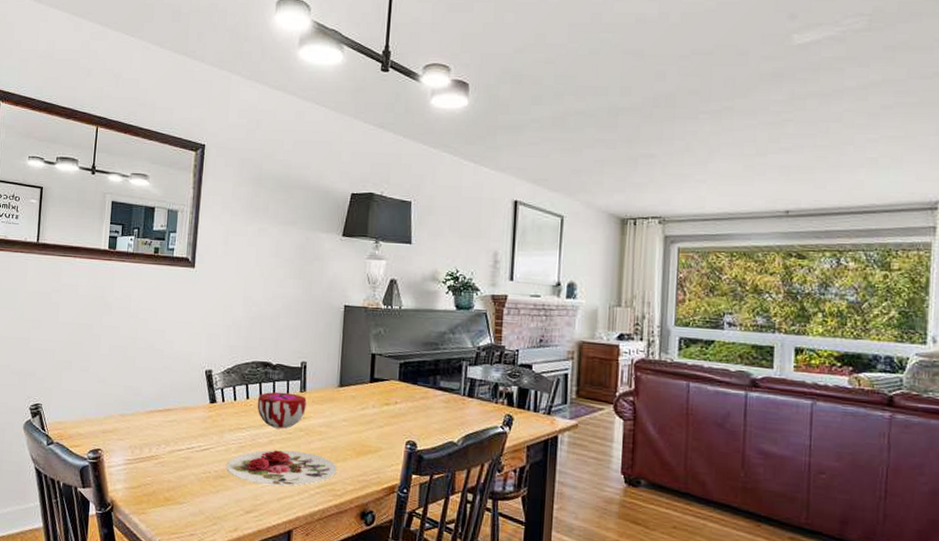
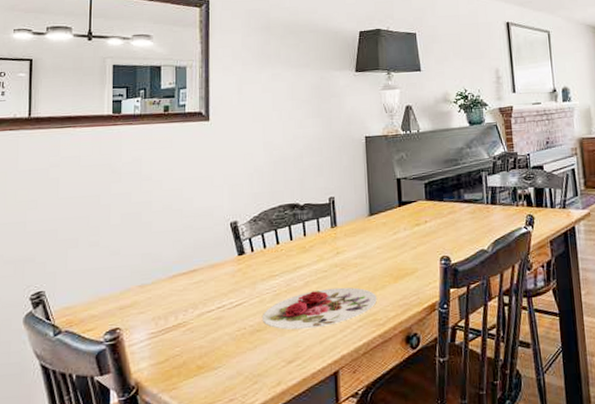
decorative bowl: present [257,392,307,429] -> none [288,230,339,269]

